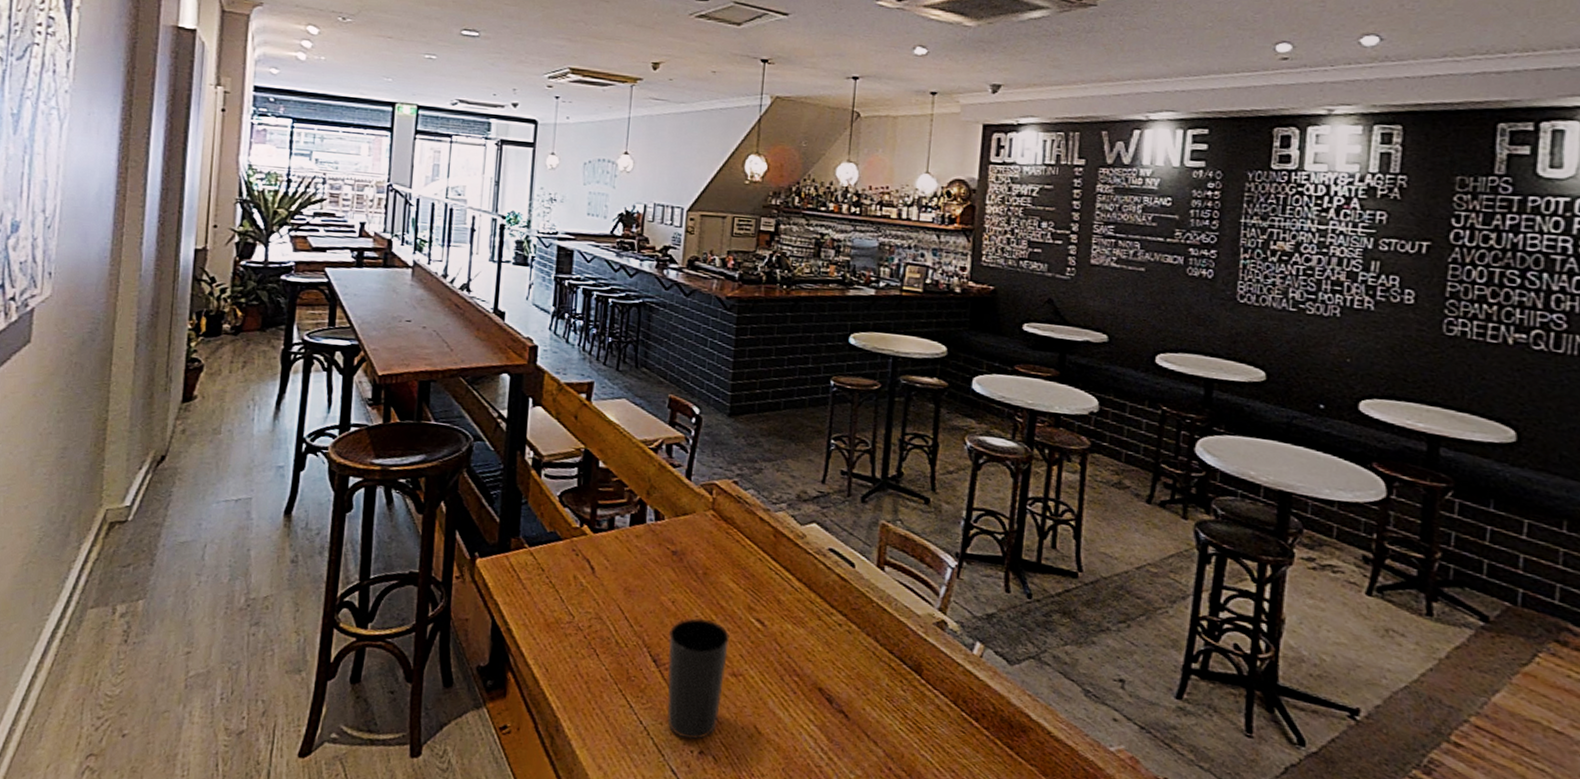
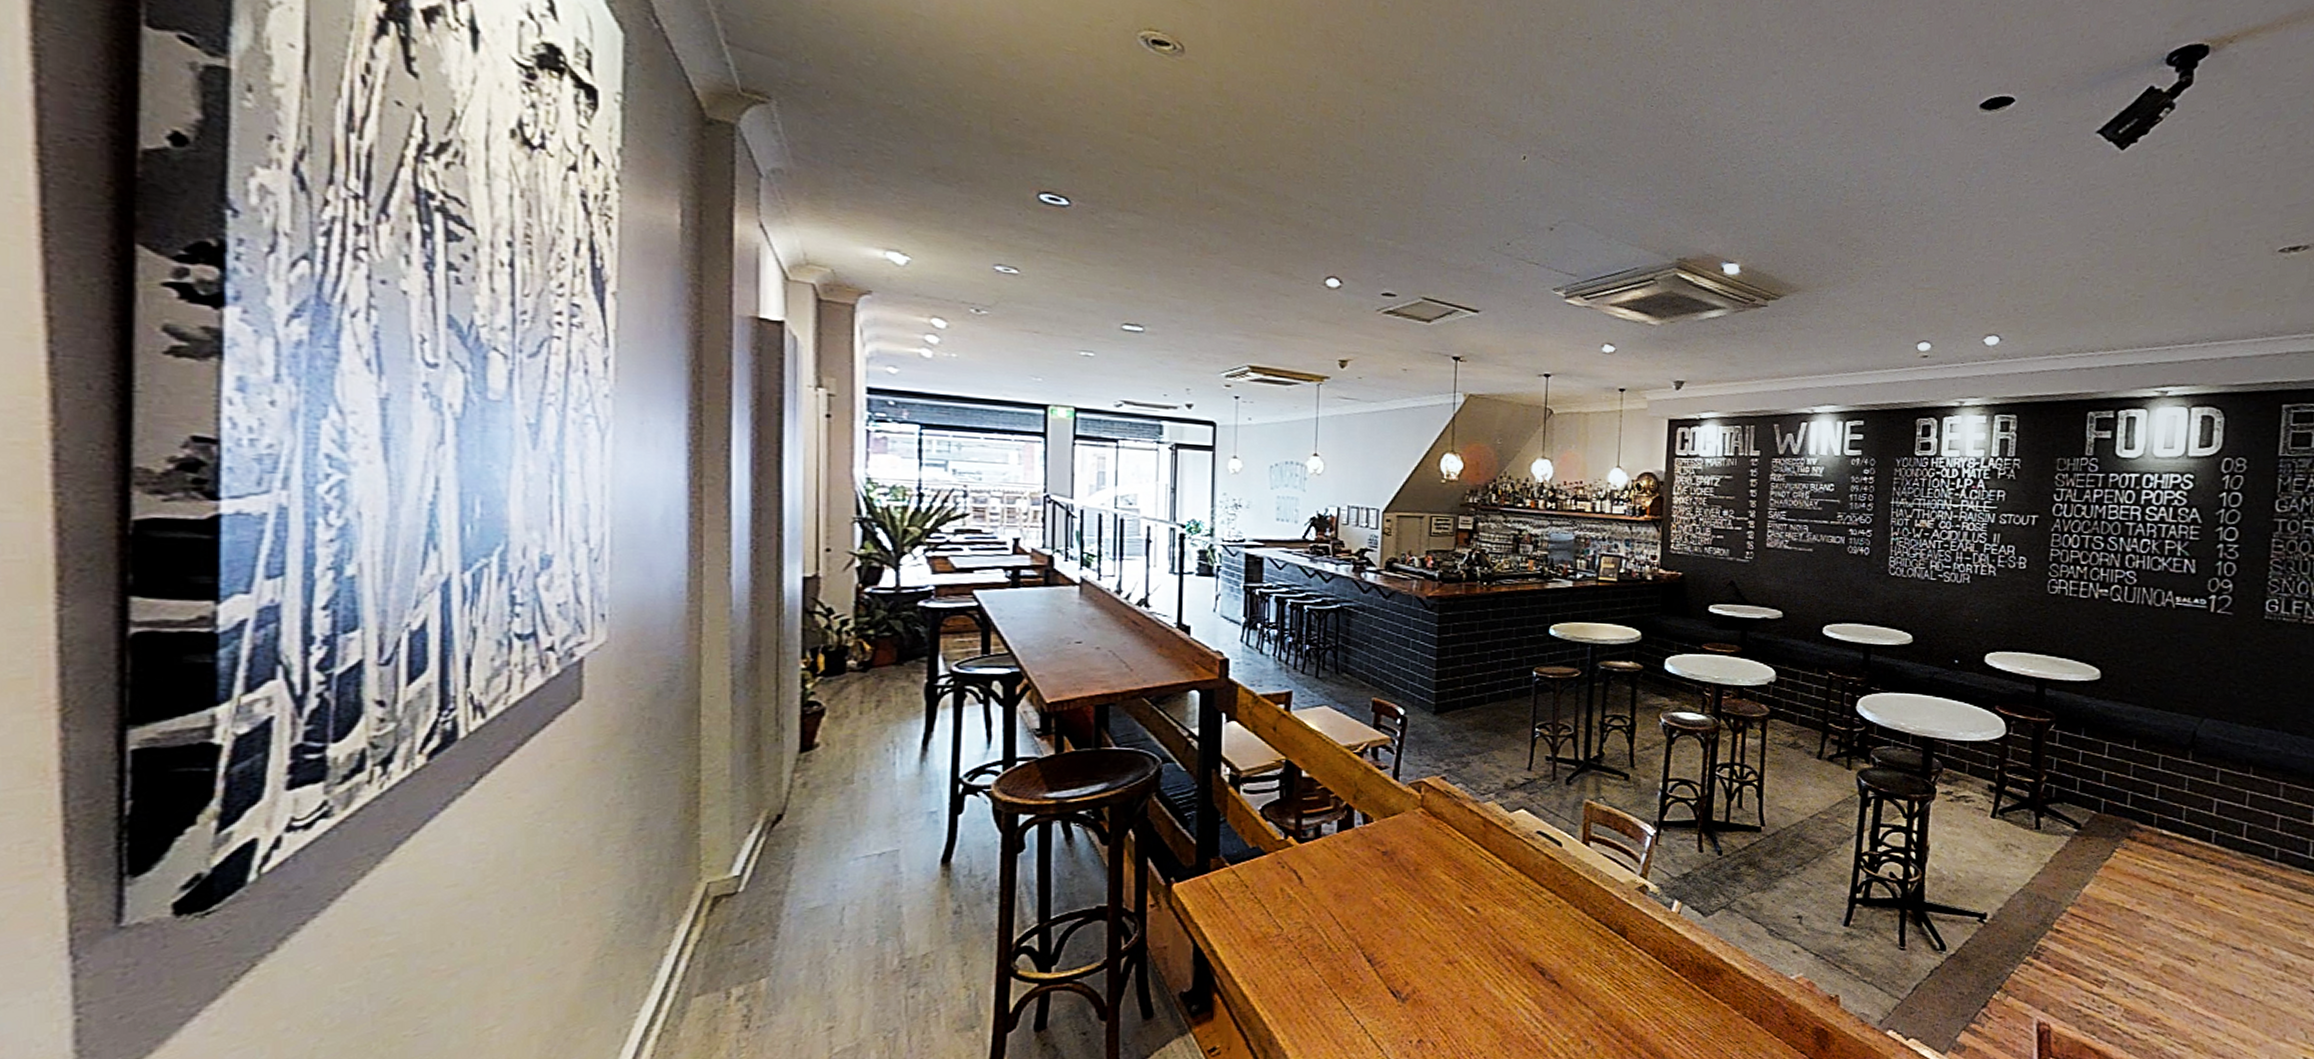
cup: present [667,618,731,740] -> none [1383,914,1445,1030]

